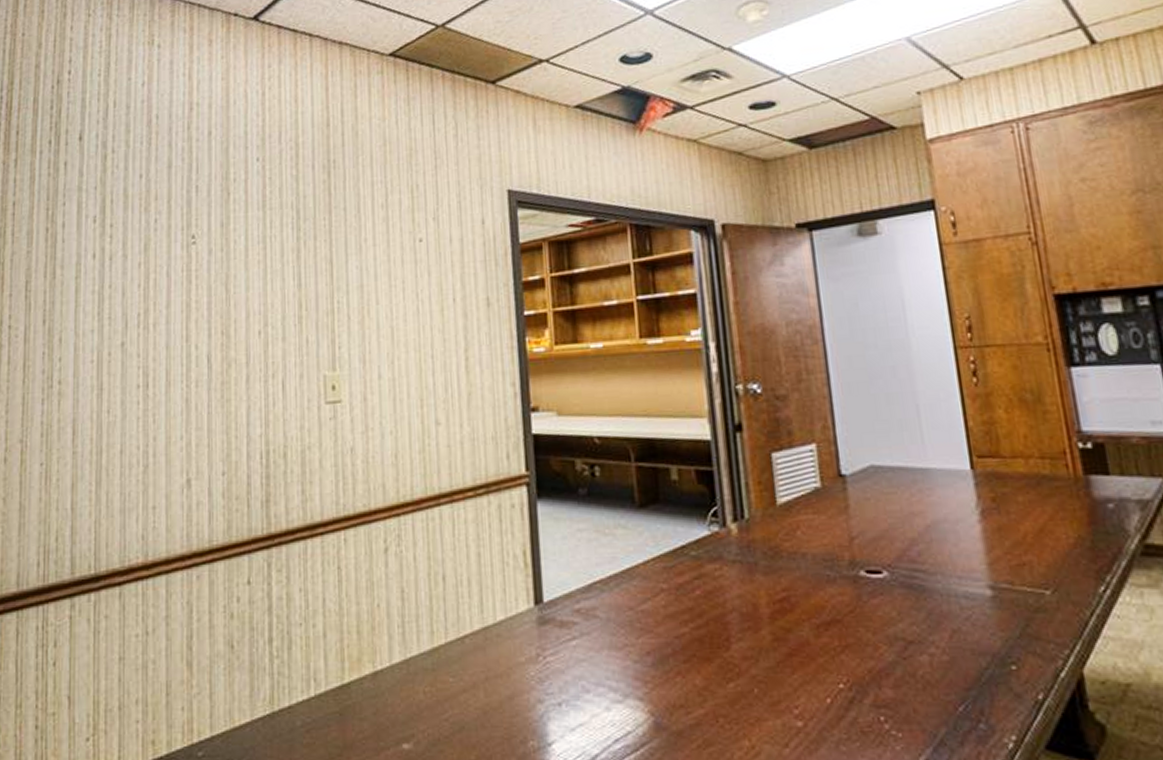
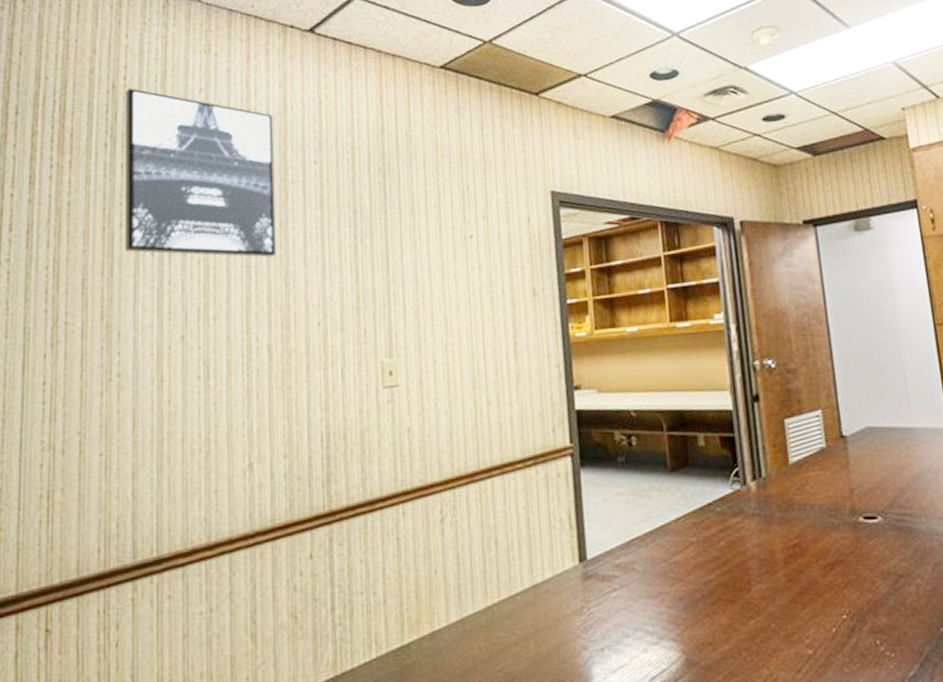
wall art: none [67,83,217,261] -> present [125,88,276,257]

